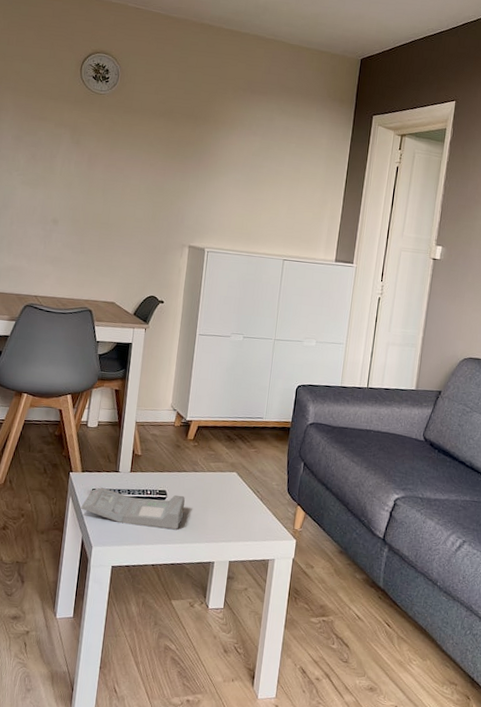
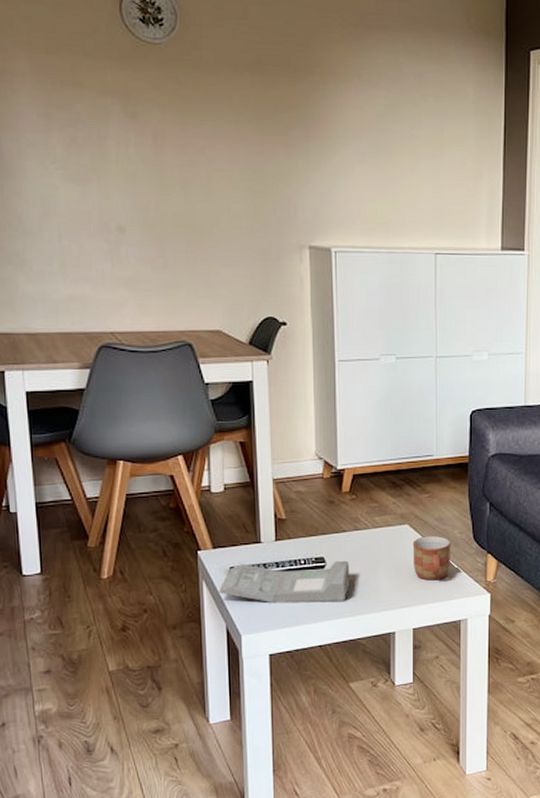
mug: none [236,484,269,523] -> present [412,536,452,581]

